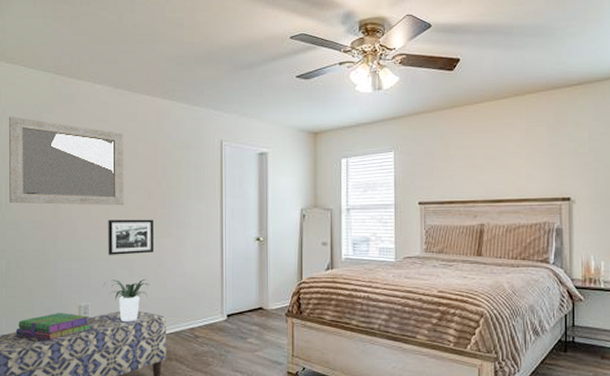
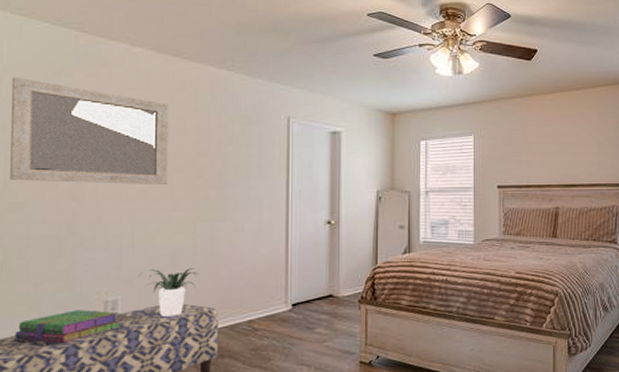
picture frame: present [108,219,153,255] -> none [146,201,205,241]

